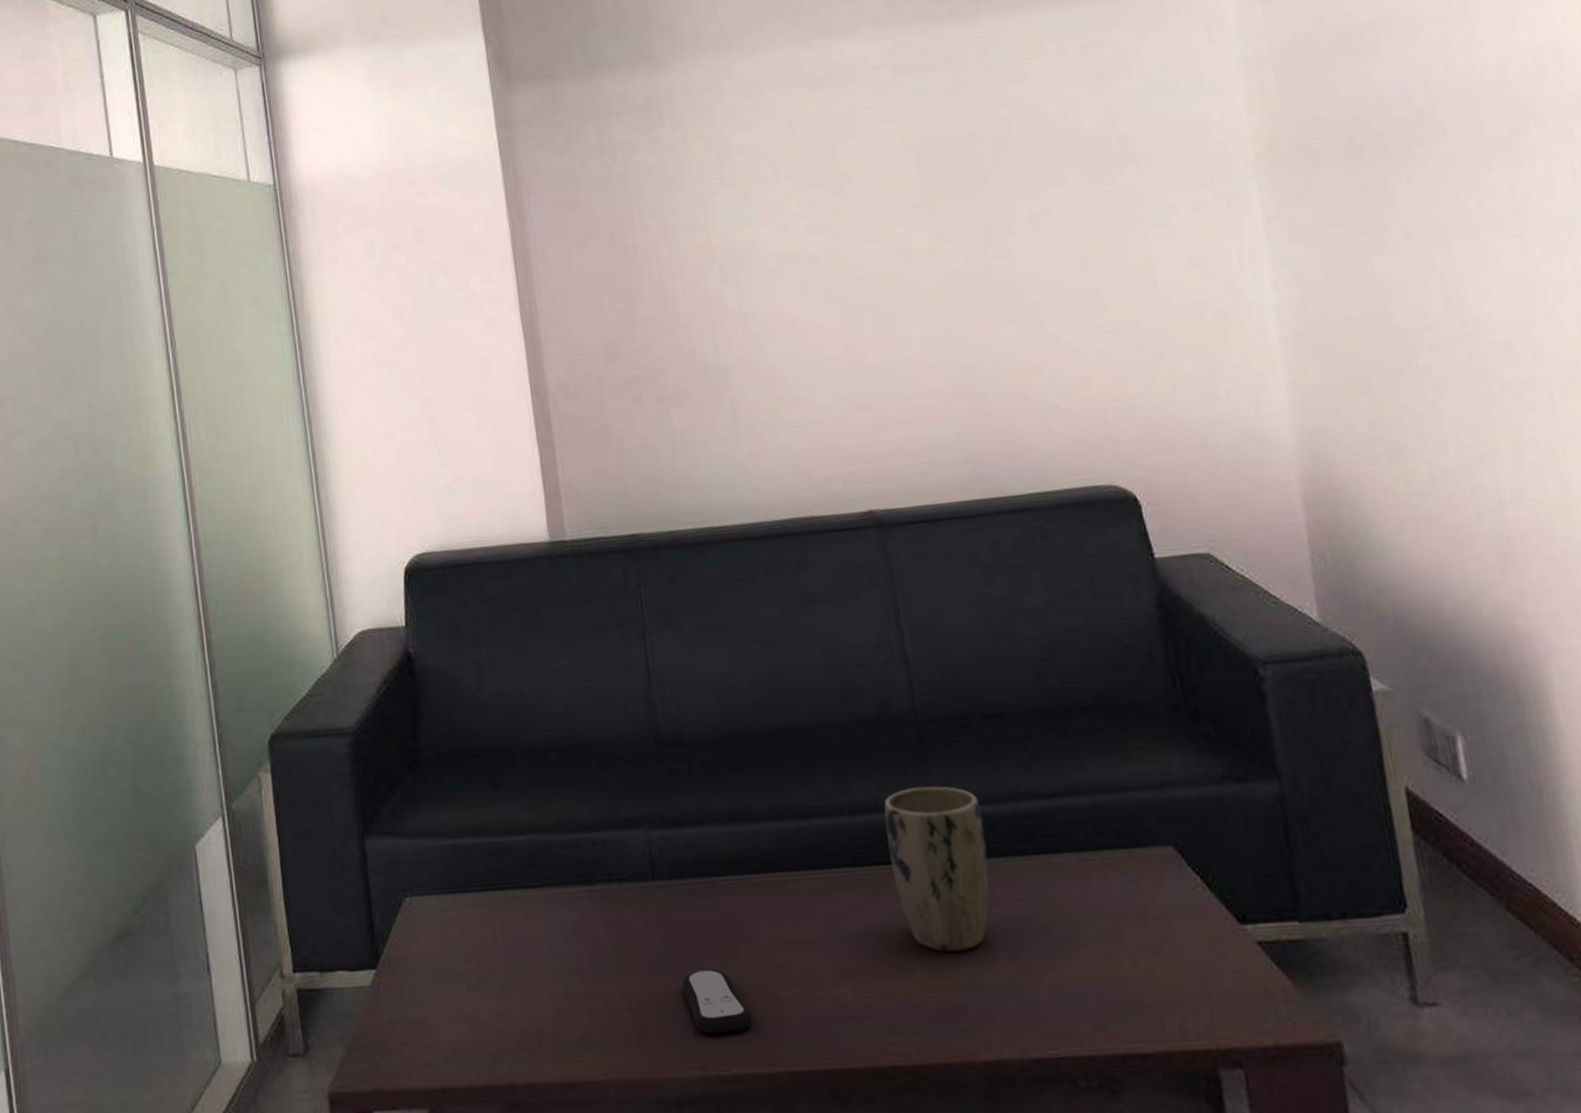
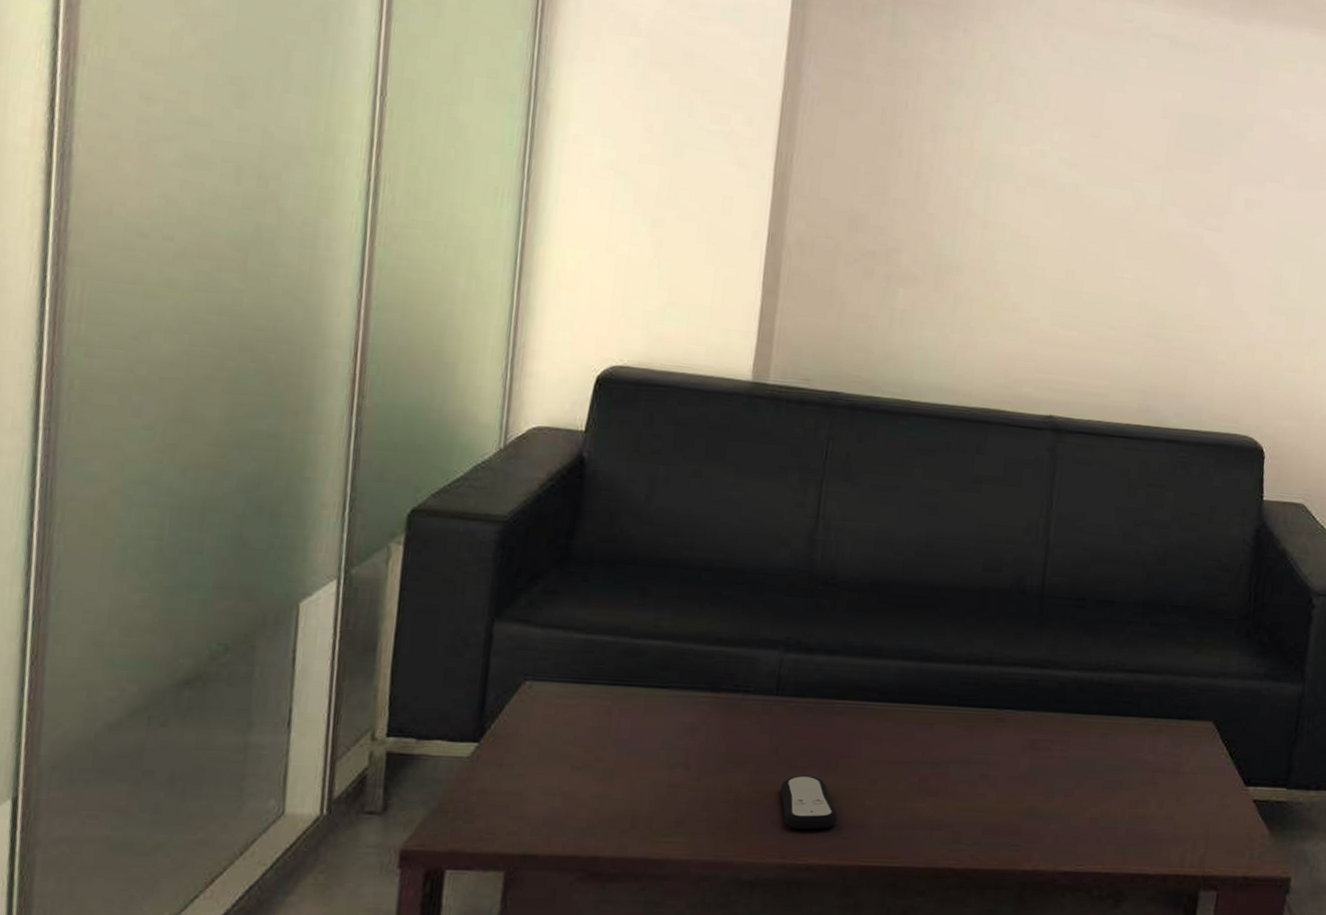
plant pot: present [884,786,990,952] -> none [989,649,1075,784]

